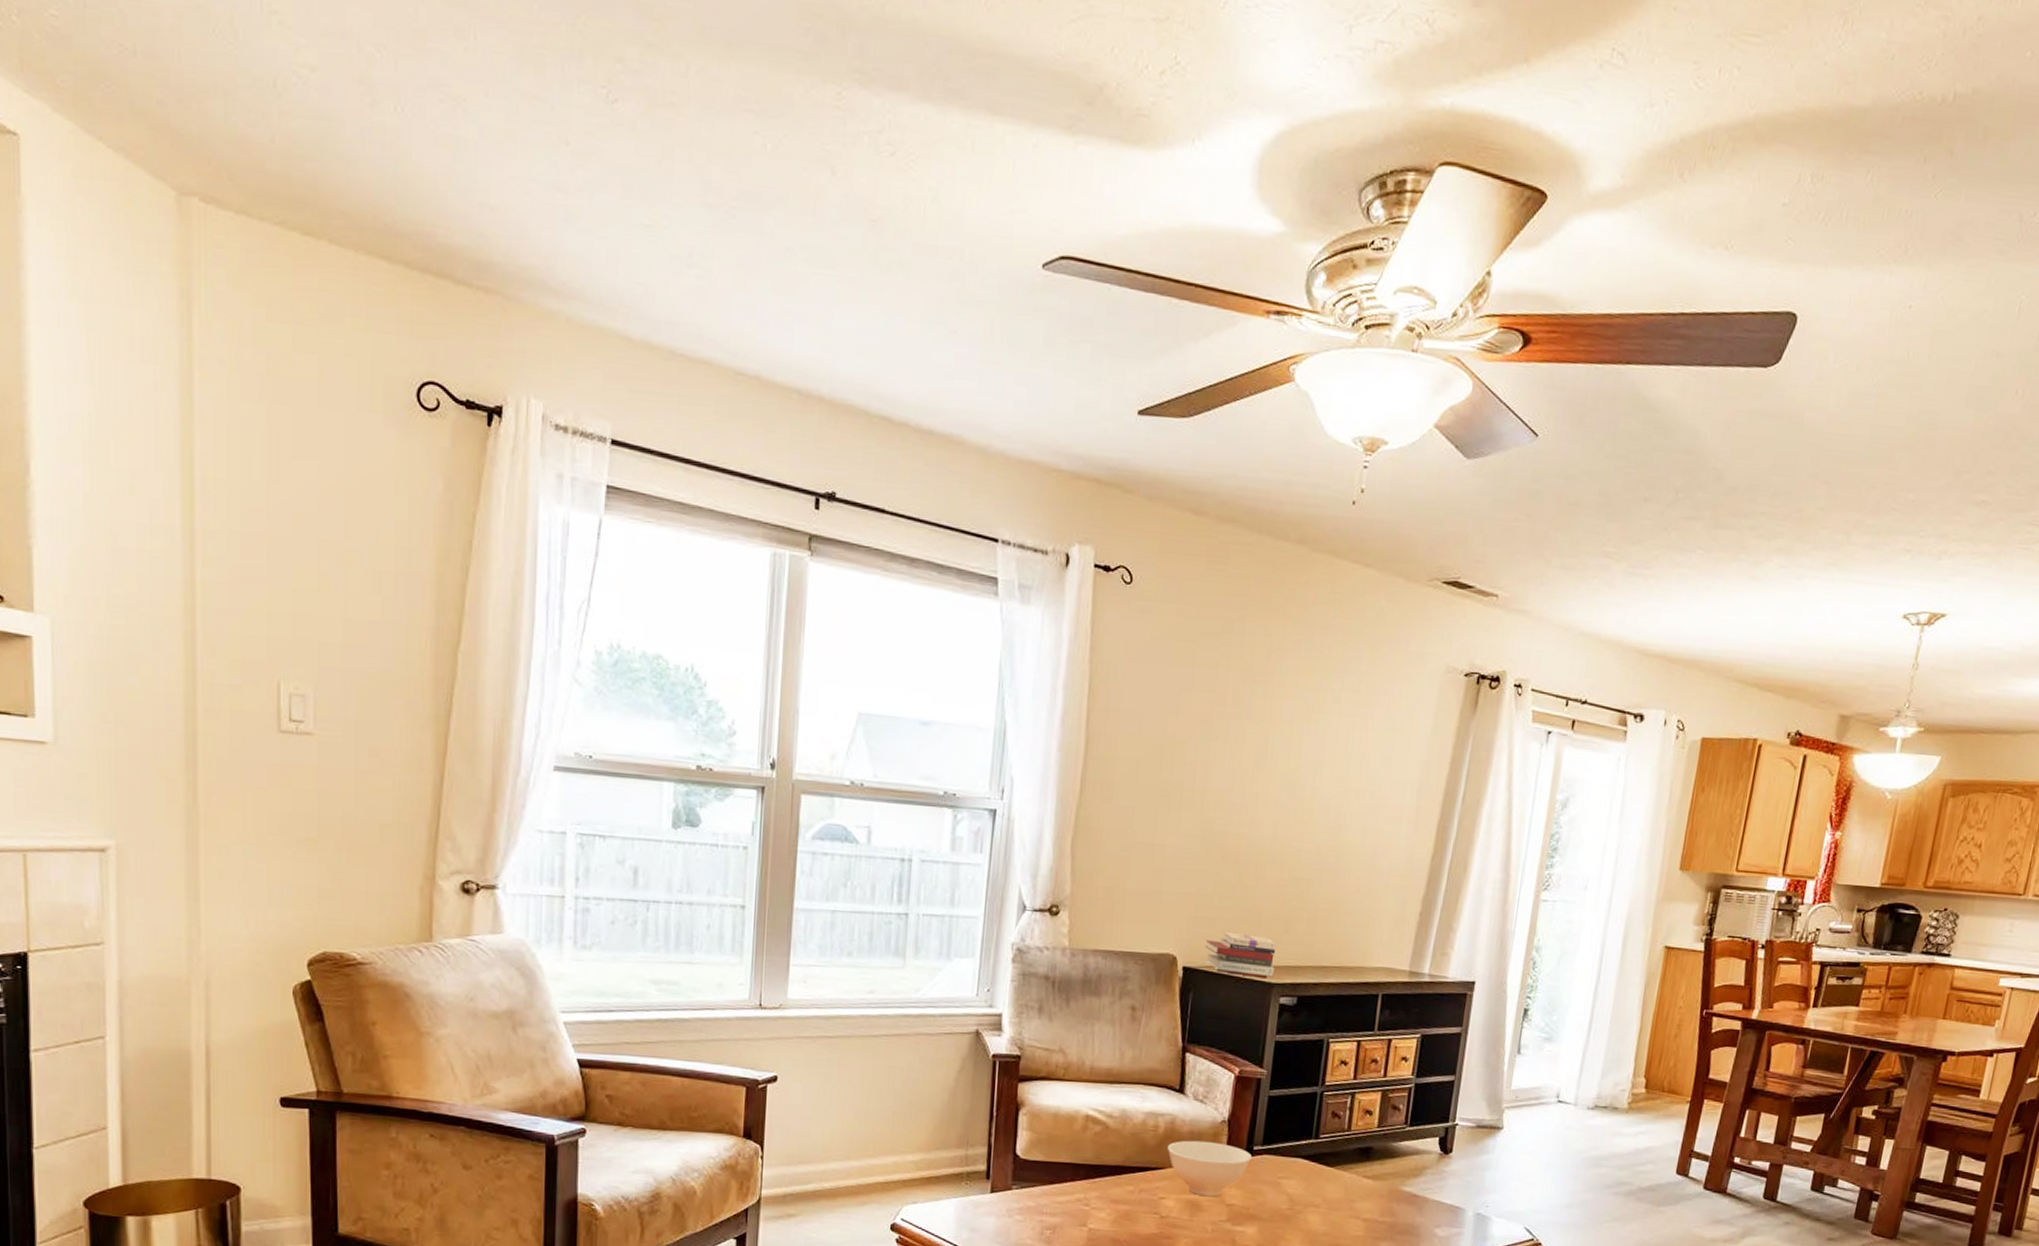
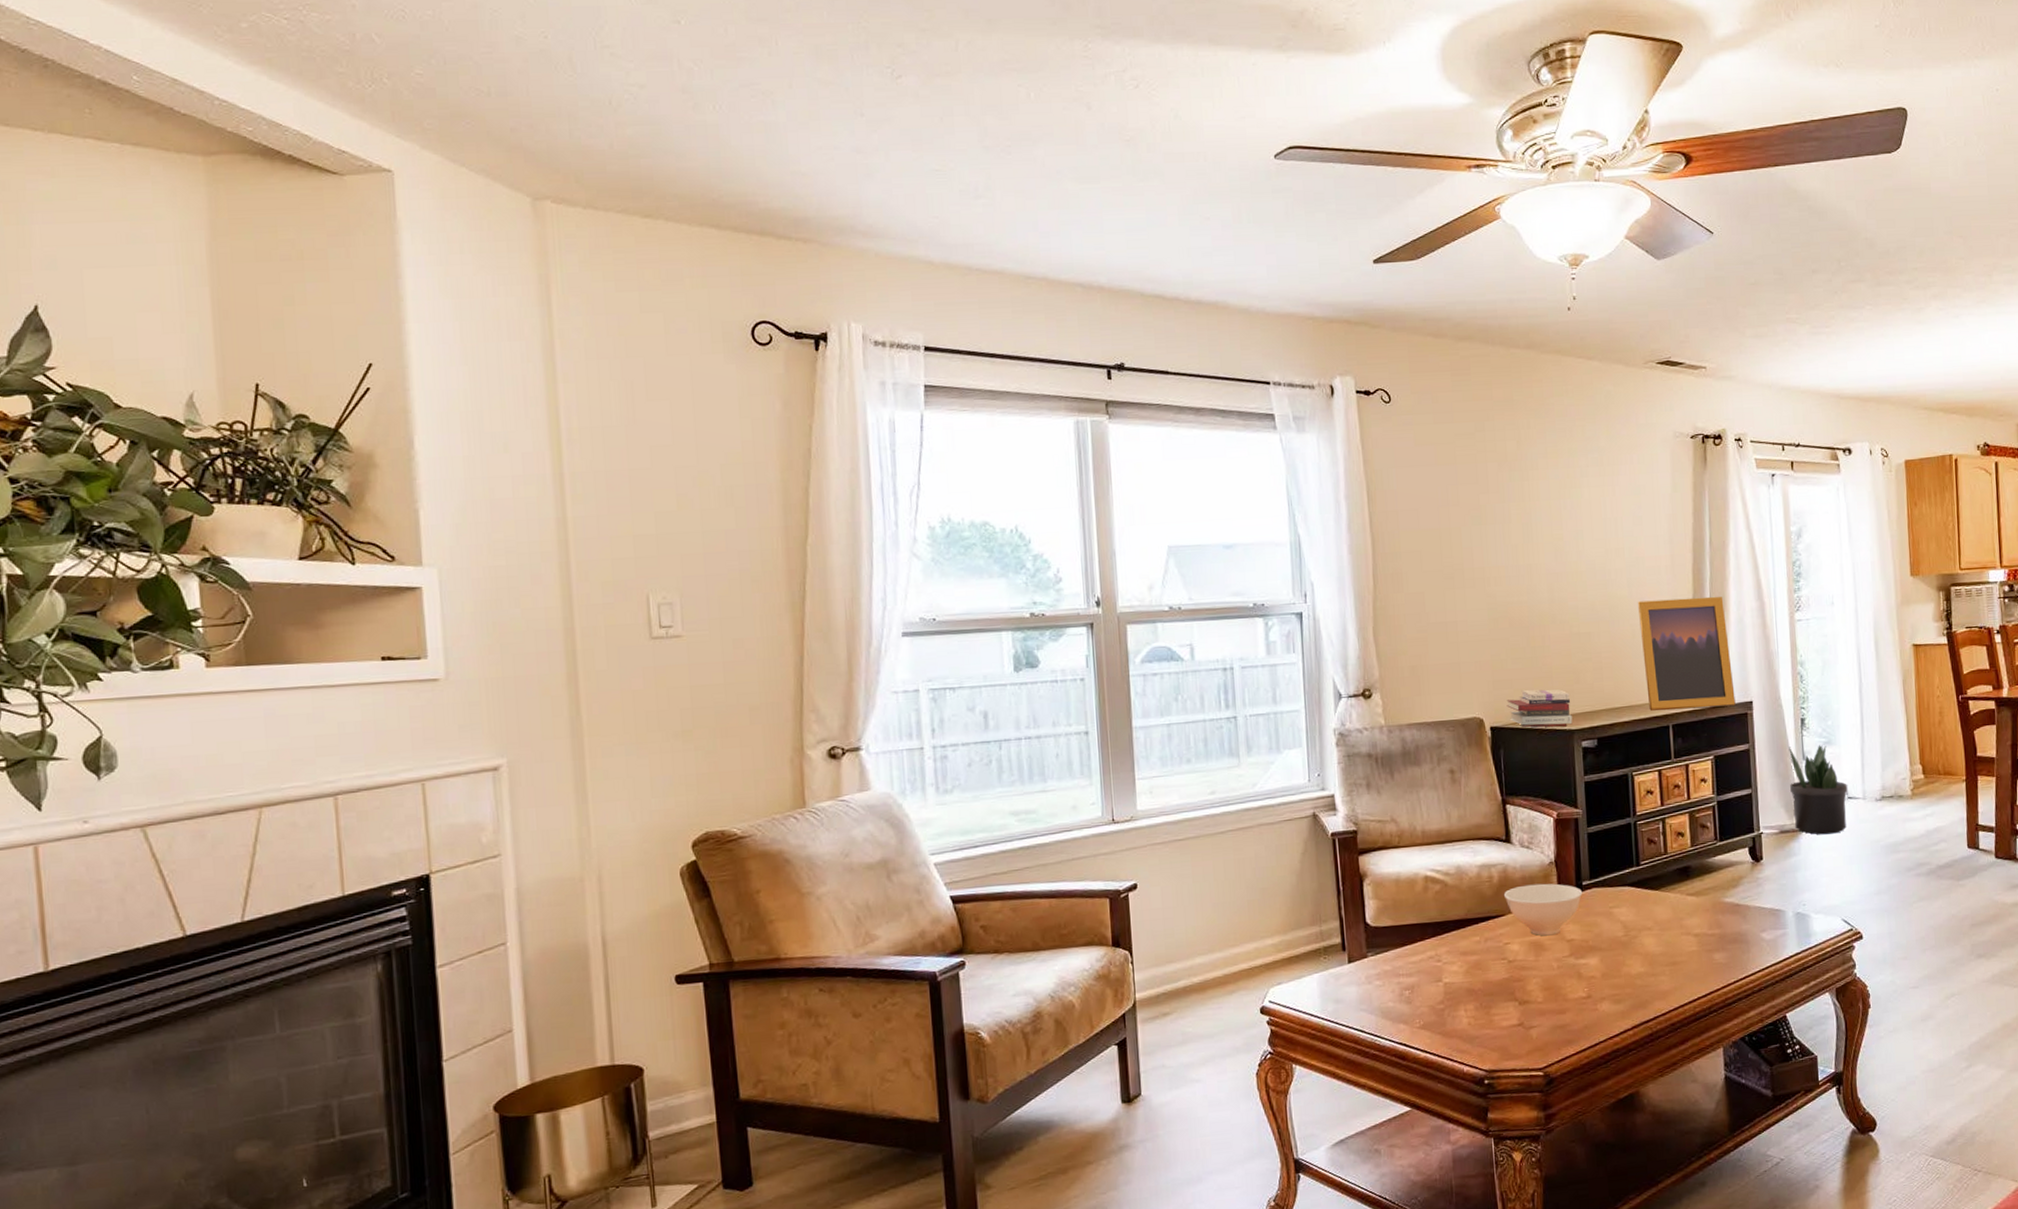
picture frame: none [1360,853,1466,983] -> present [1637,596,1736,712]
planter: none [1494,1037,1560,1137] -> present [1789,744,1848,835]

